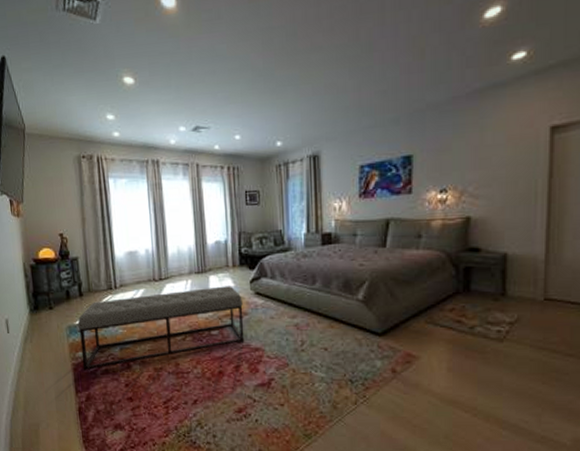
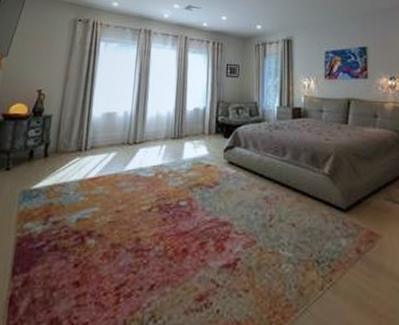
bench: present [77,286,245,371] -> none [28,153,215,247]

